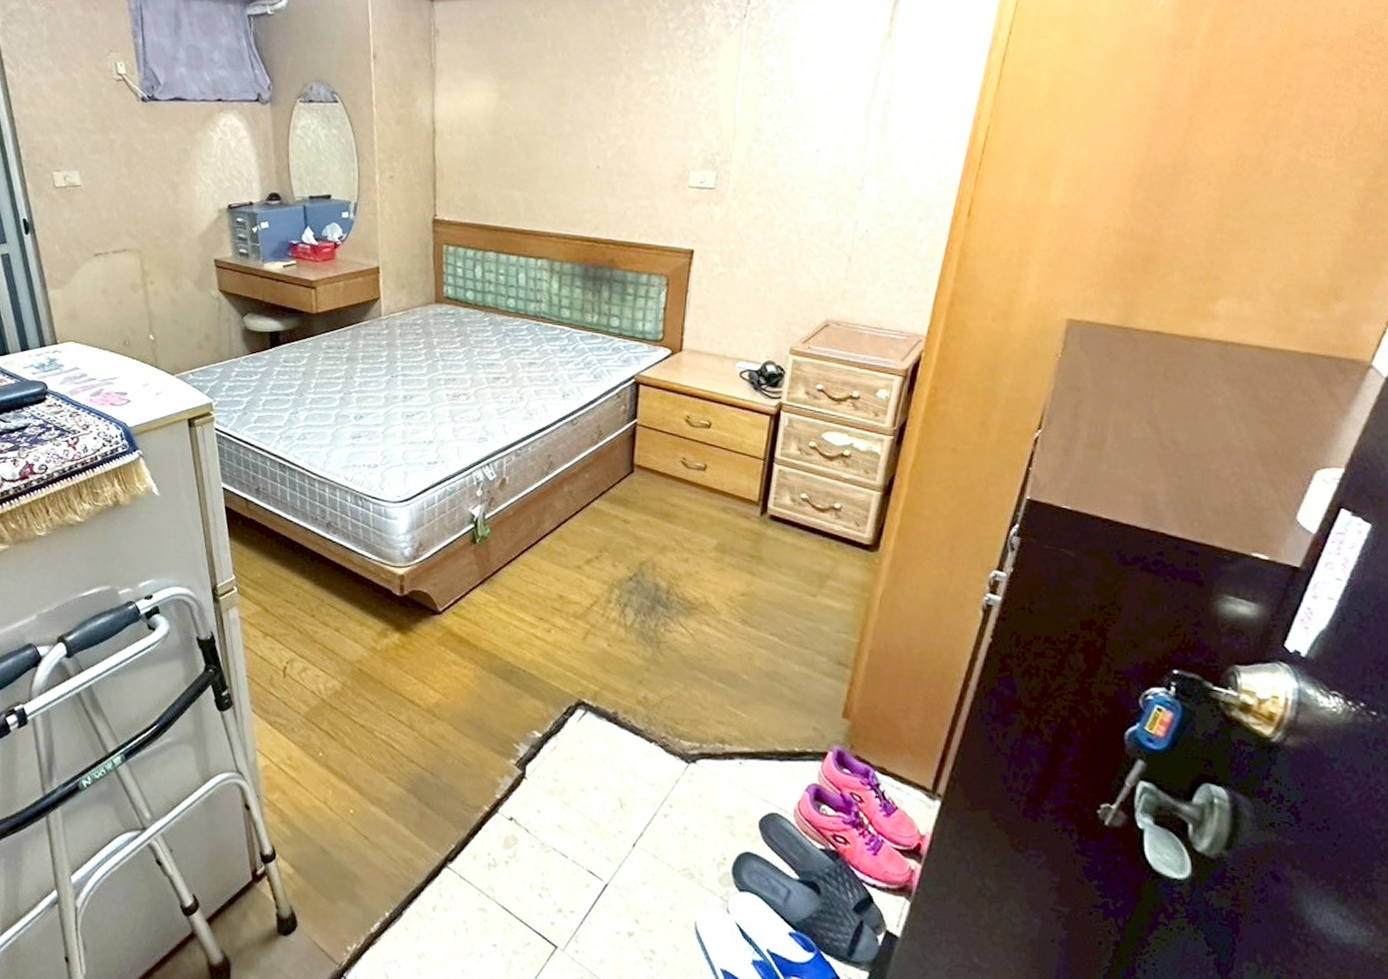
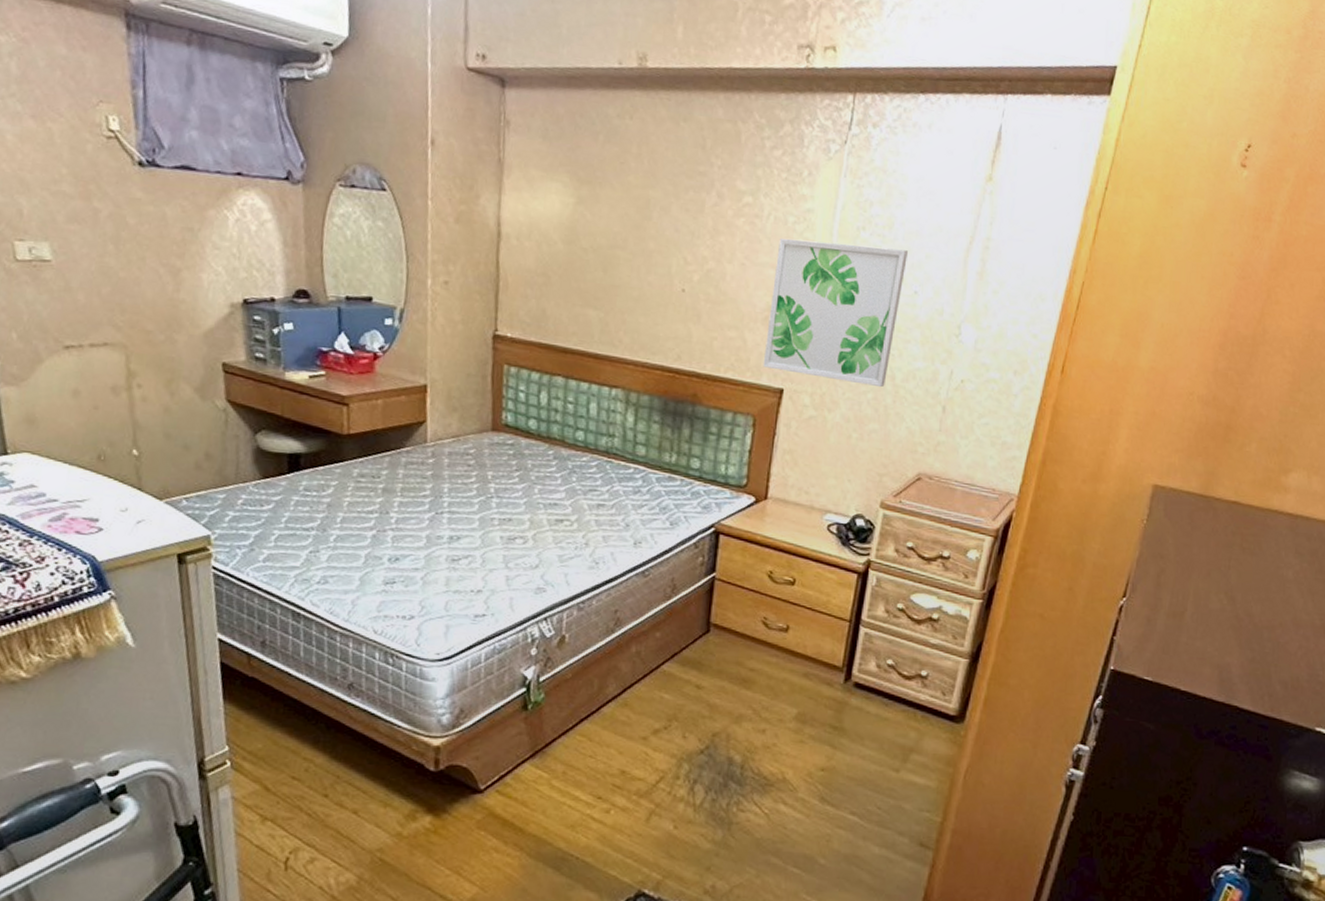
wall art: none [674,111,809,243] -> present [762,237,908,388]

